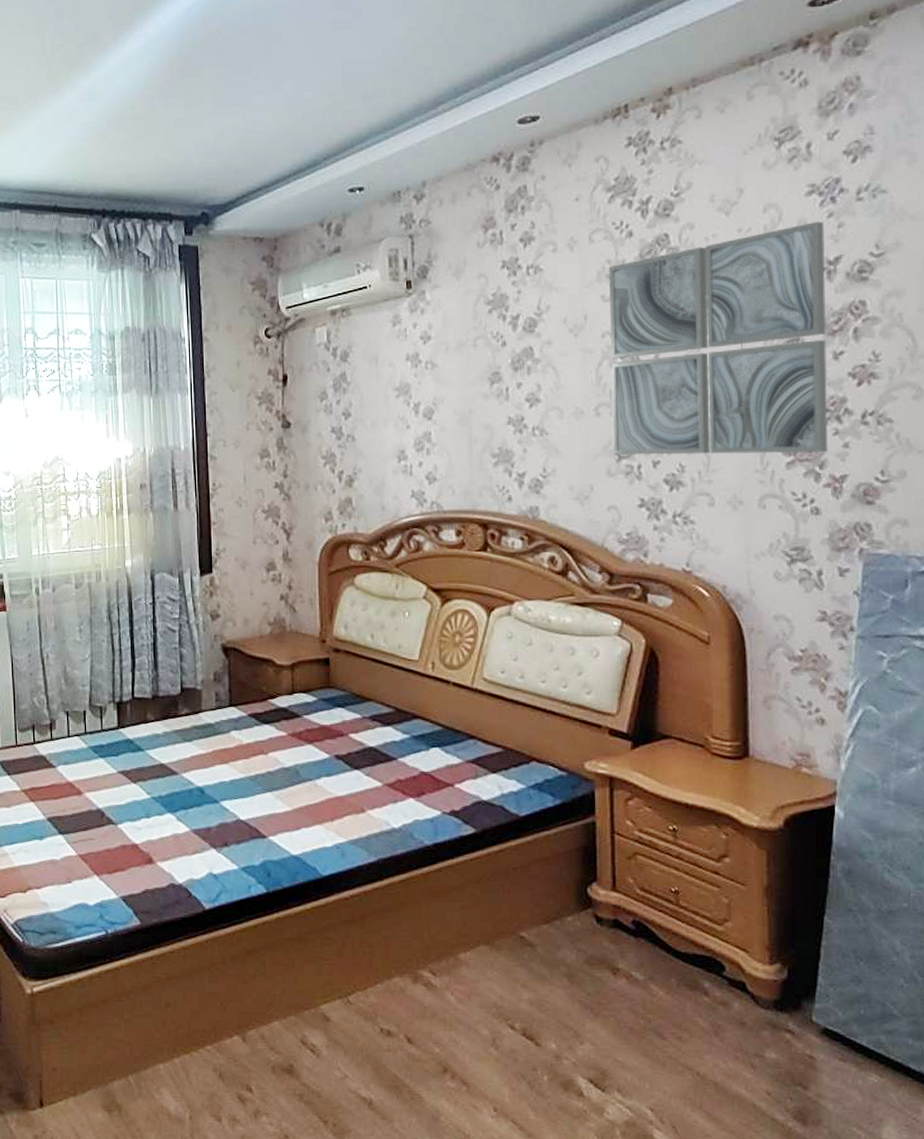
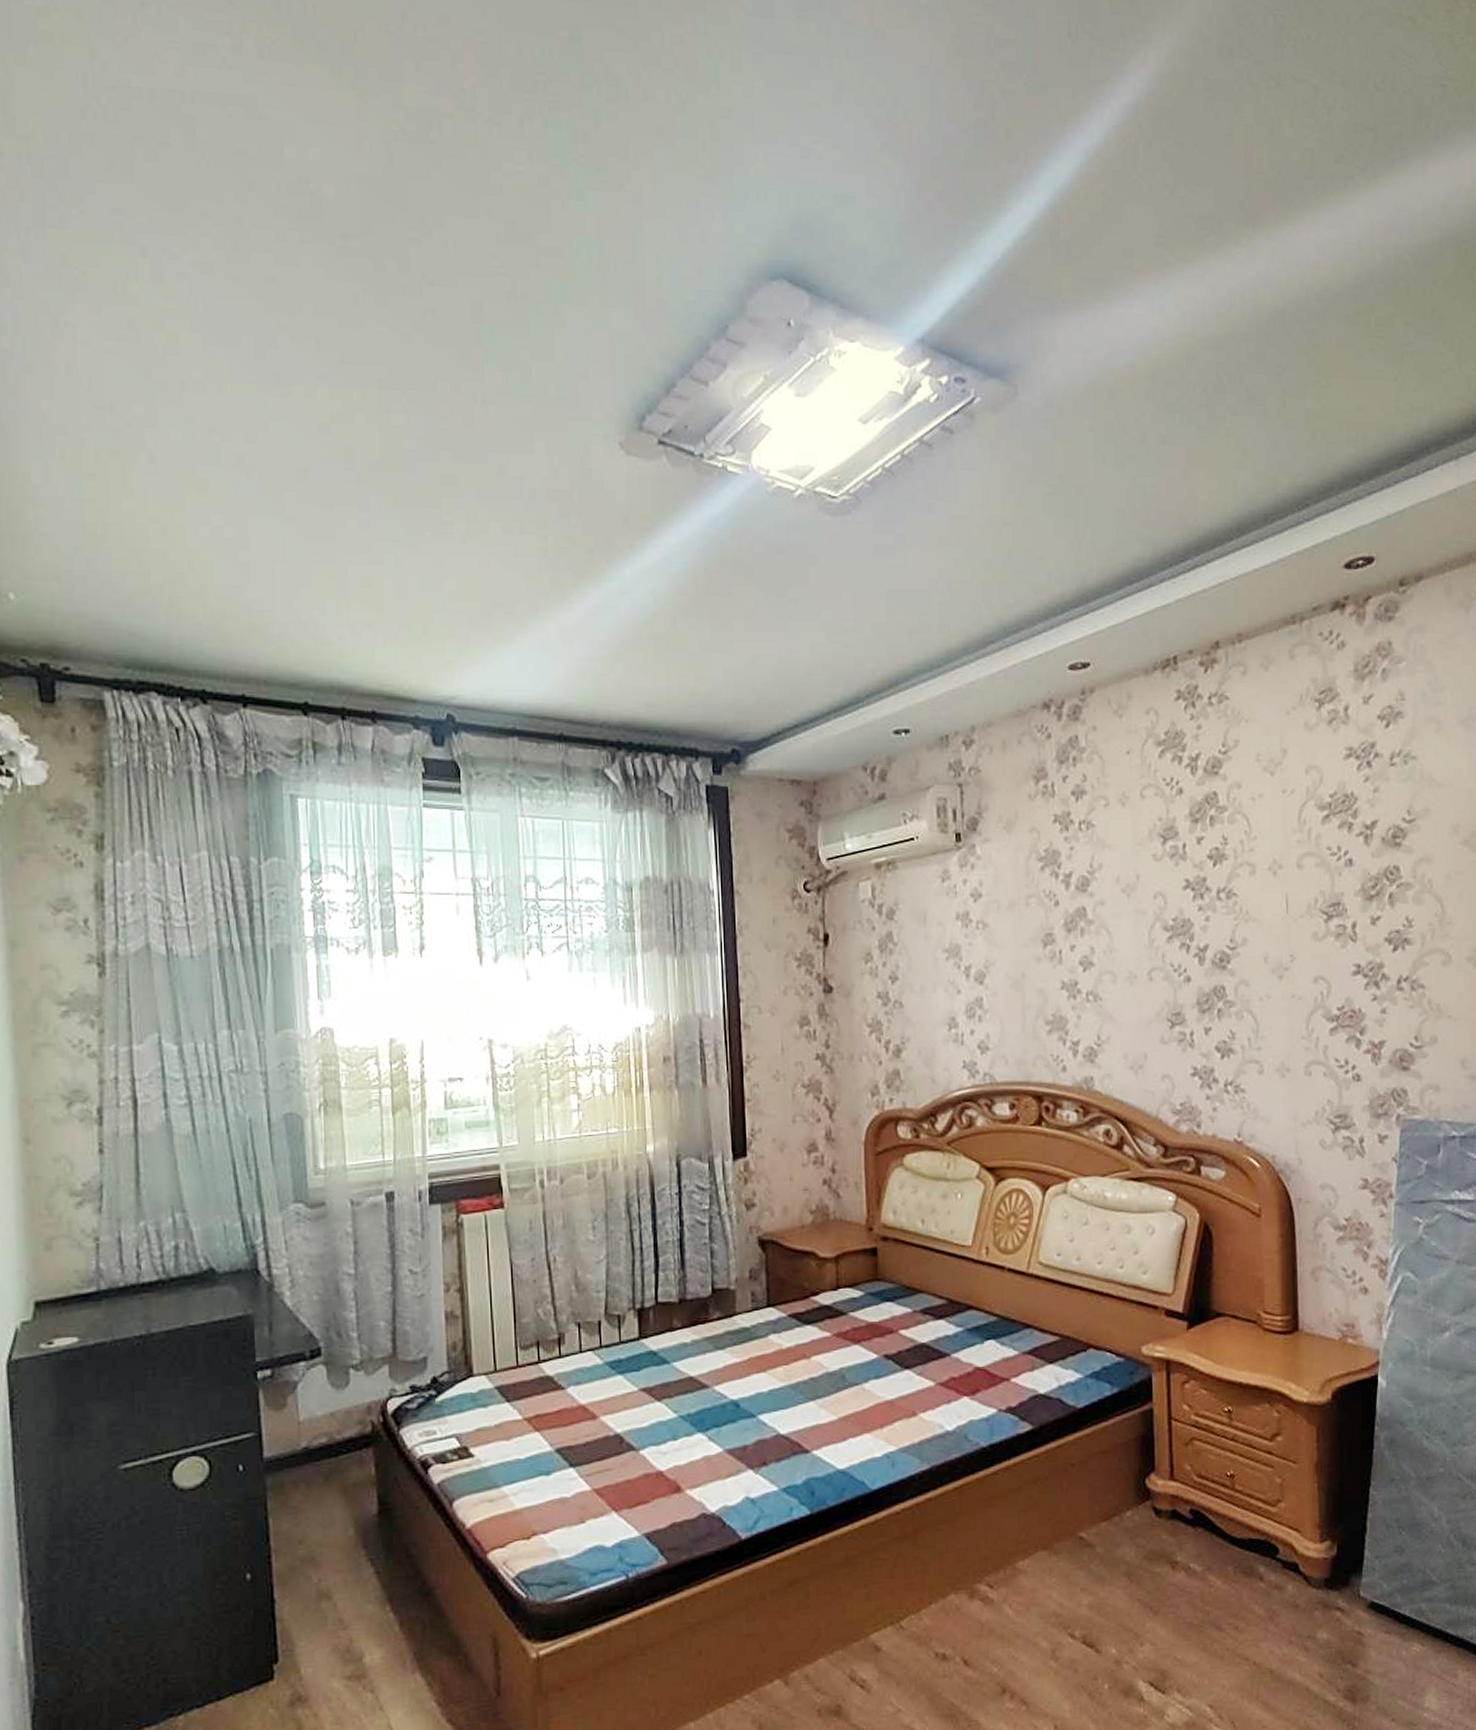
wall art: present [609,221,828,455] -> none [1161,785,1368,1022]

